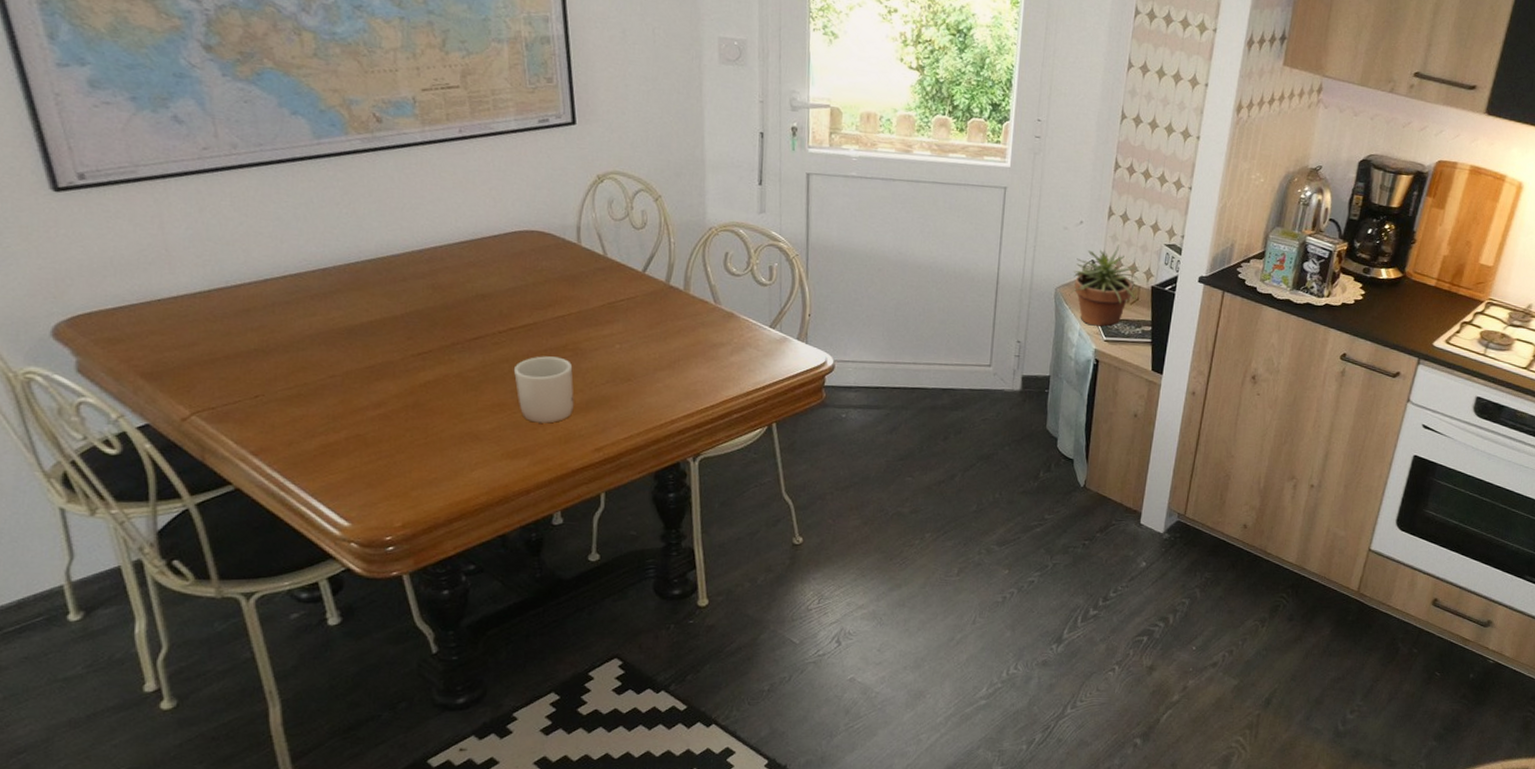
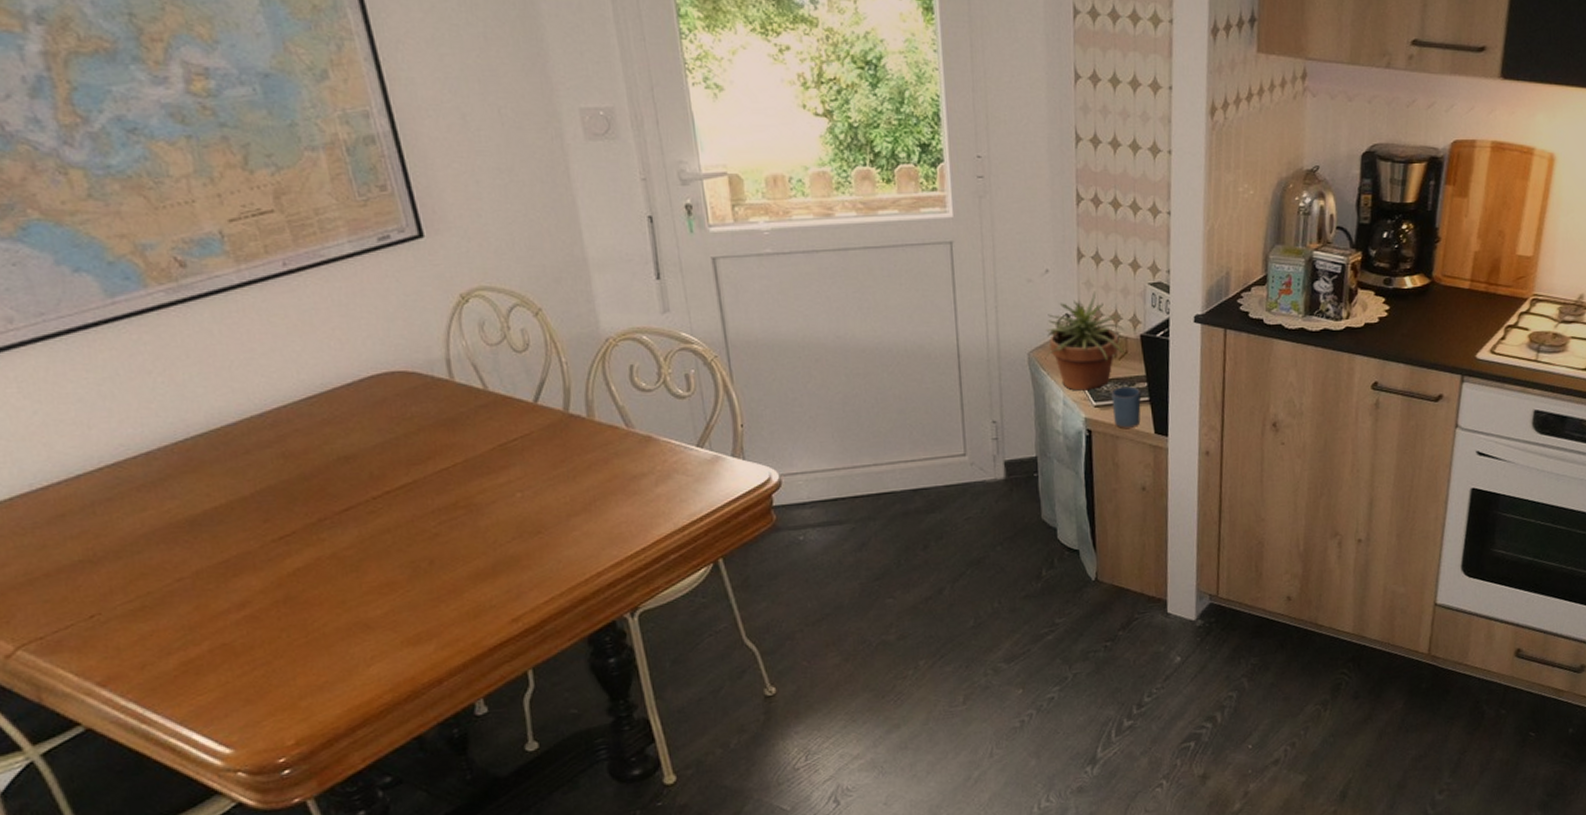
mug: present [513,356,574,423] -> none [397,517,479,599]
mug: none [1119,327,1145,363] -> present [1111,386,1141,428]

